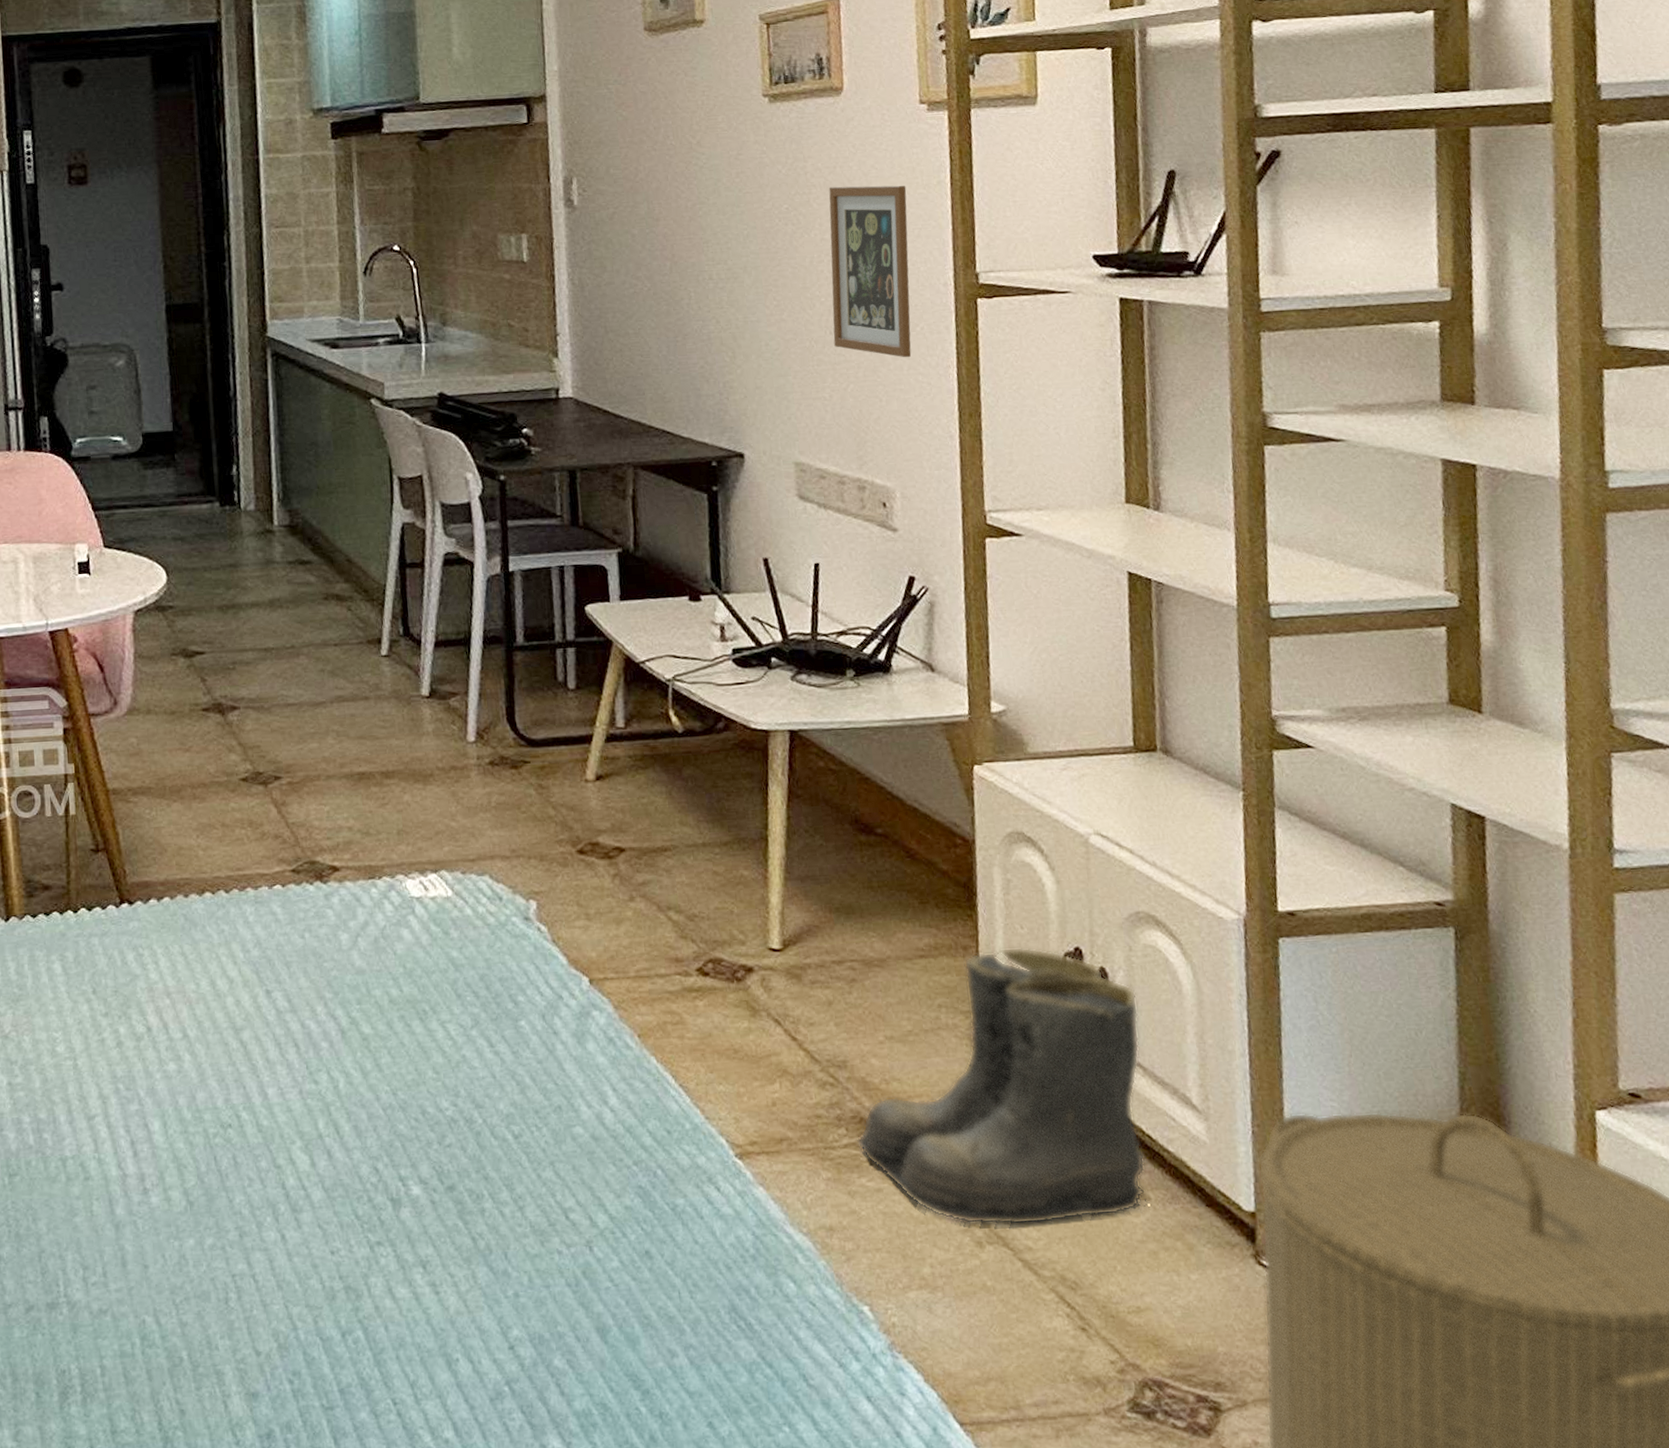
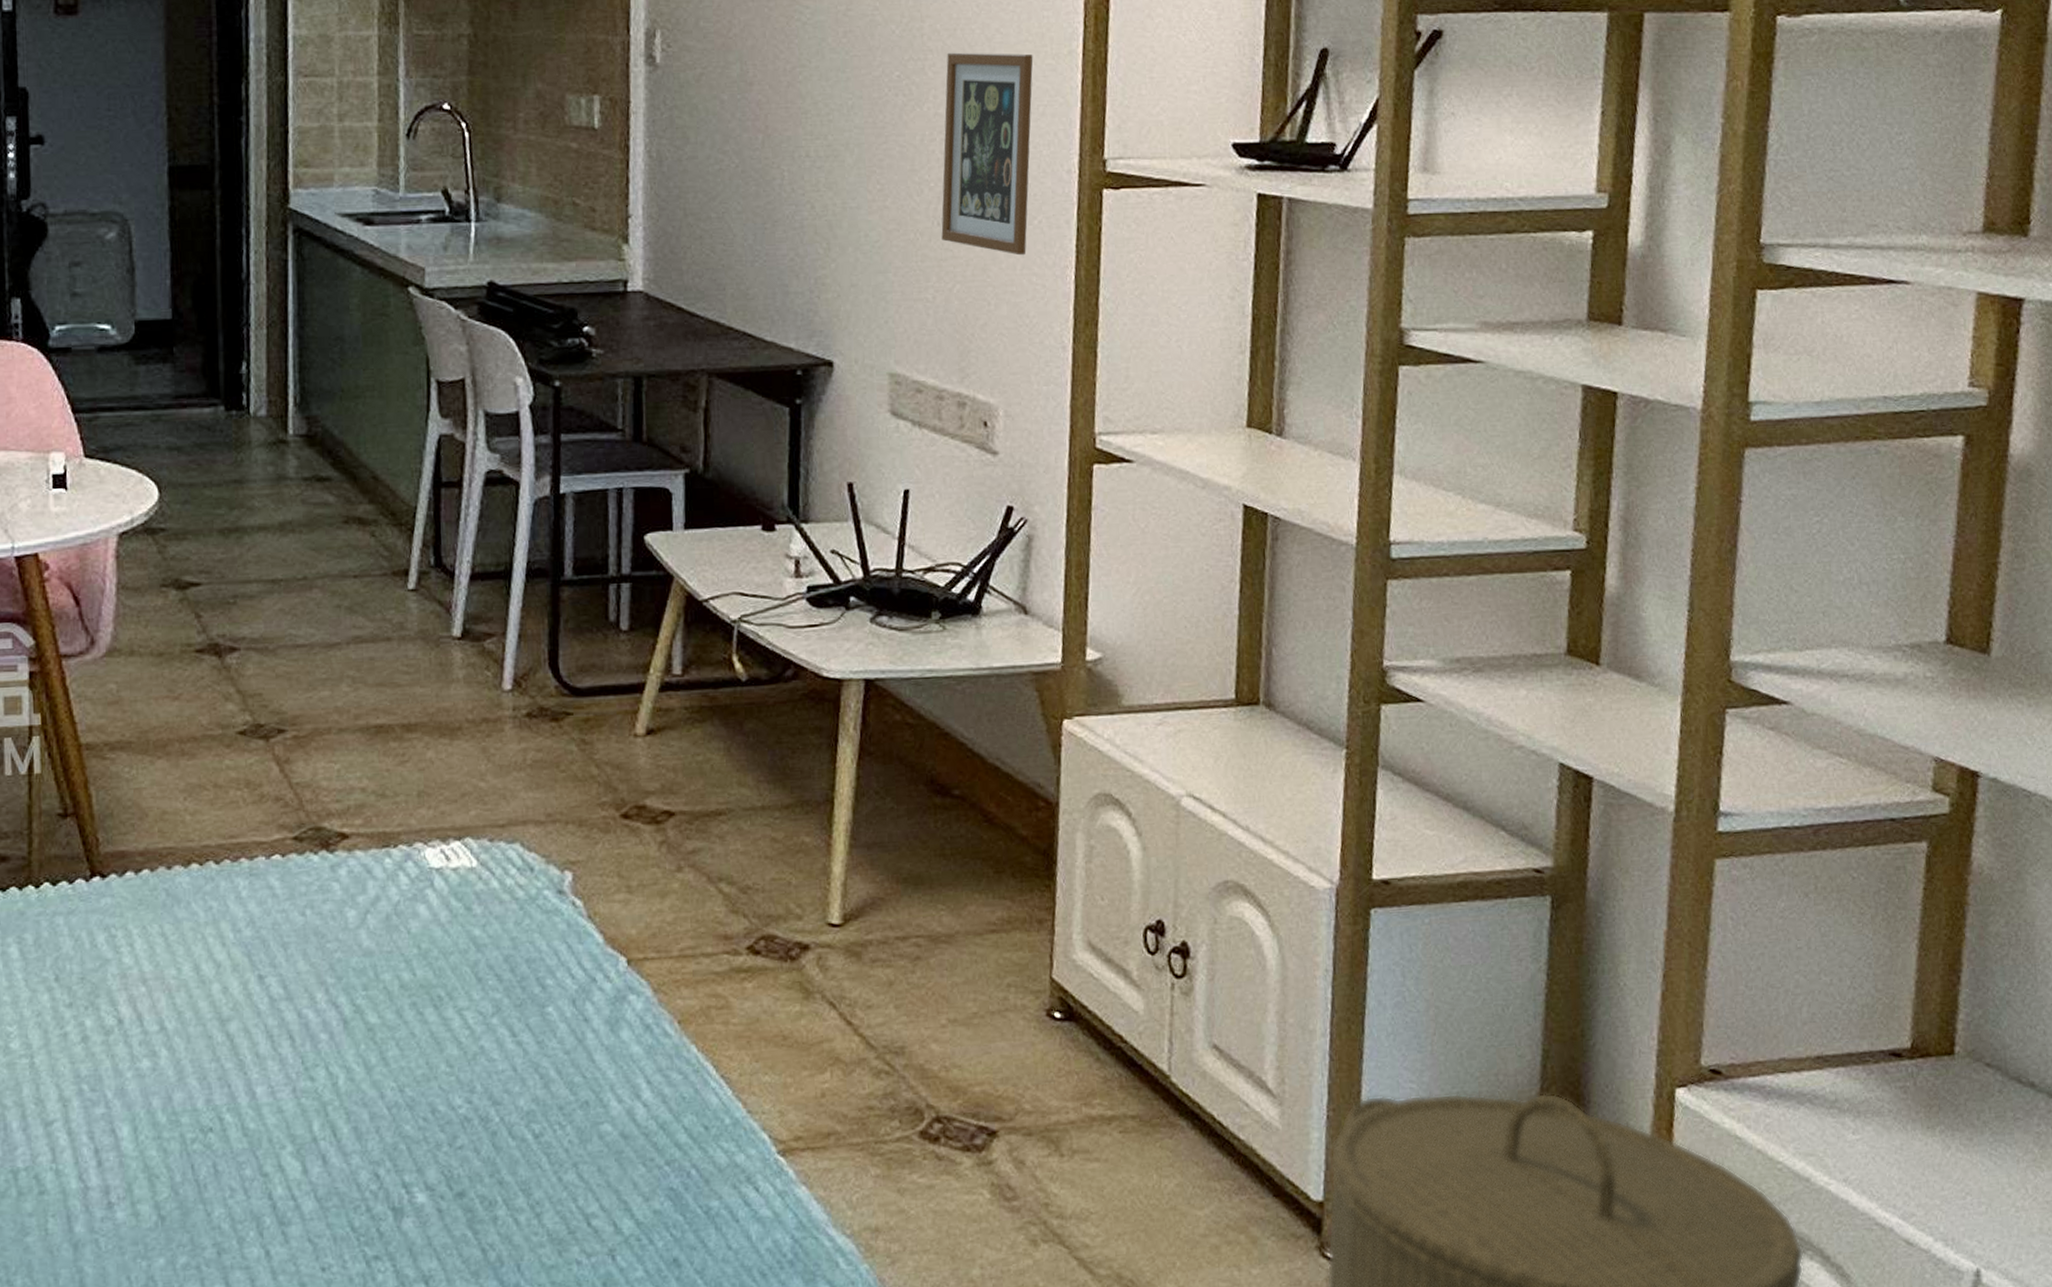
boots: present [856,946,1148,1226] -> none [909,919,1219,1222]

